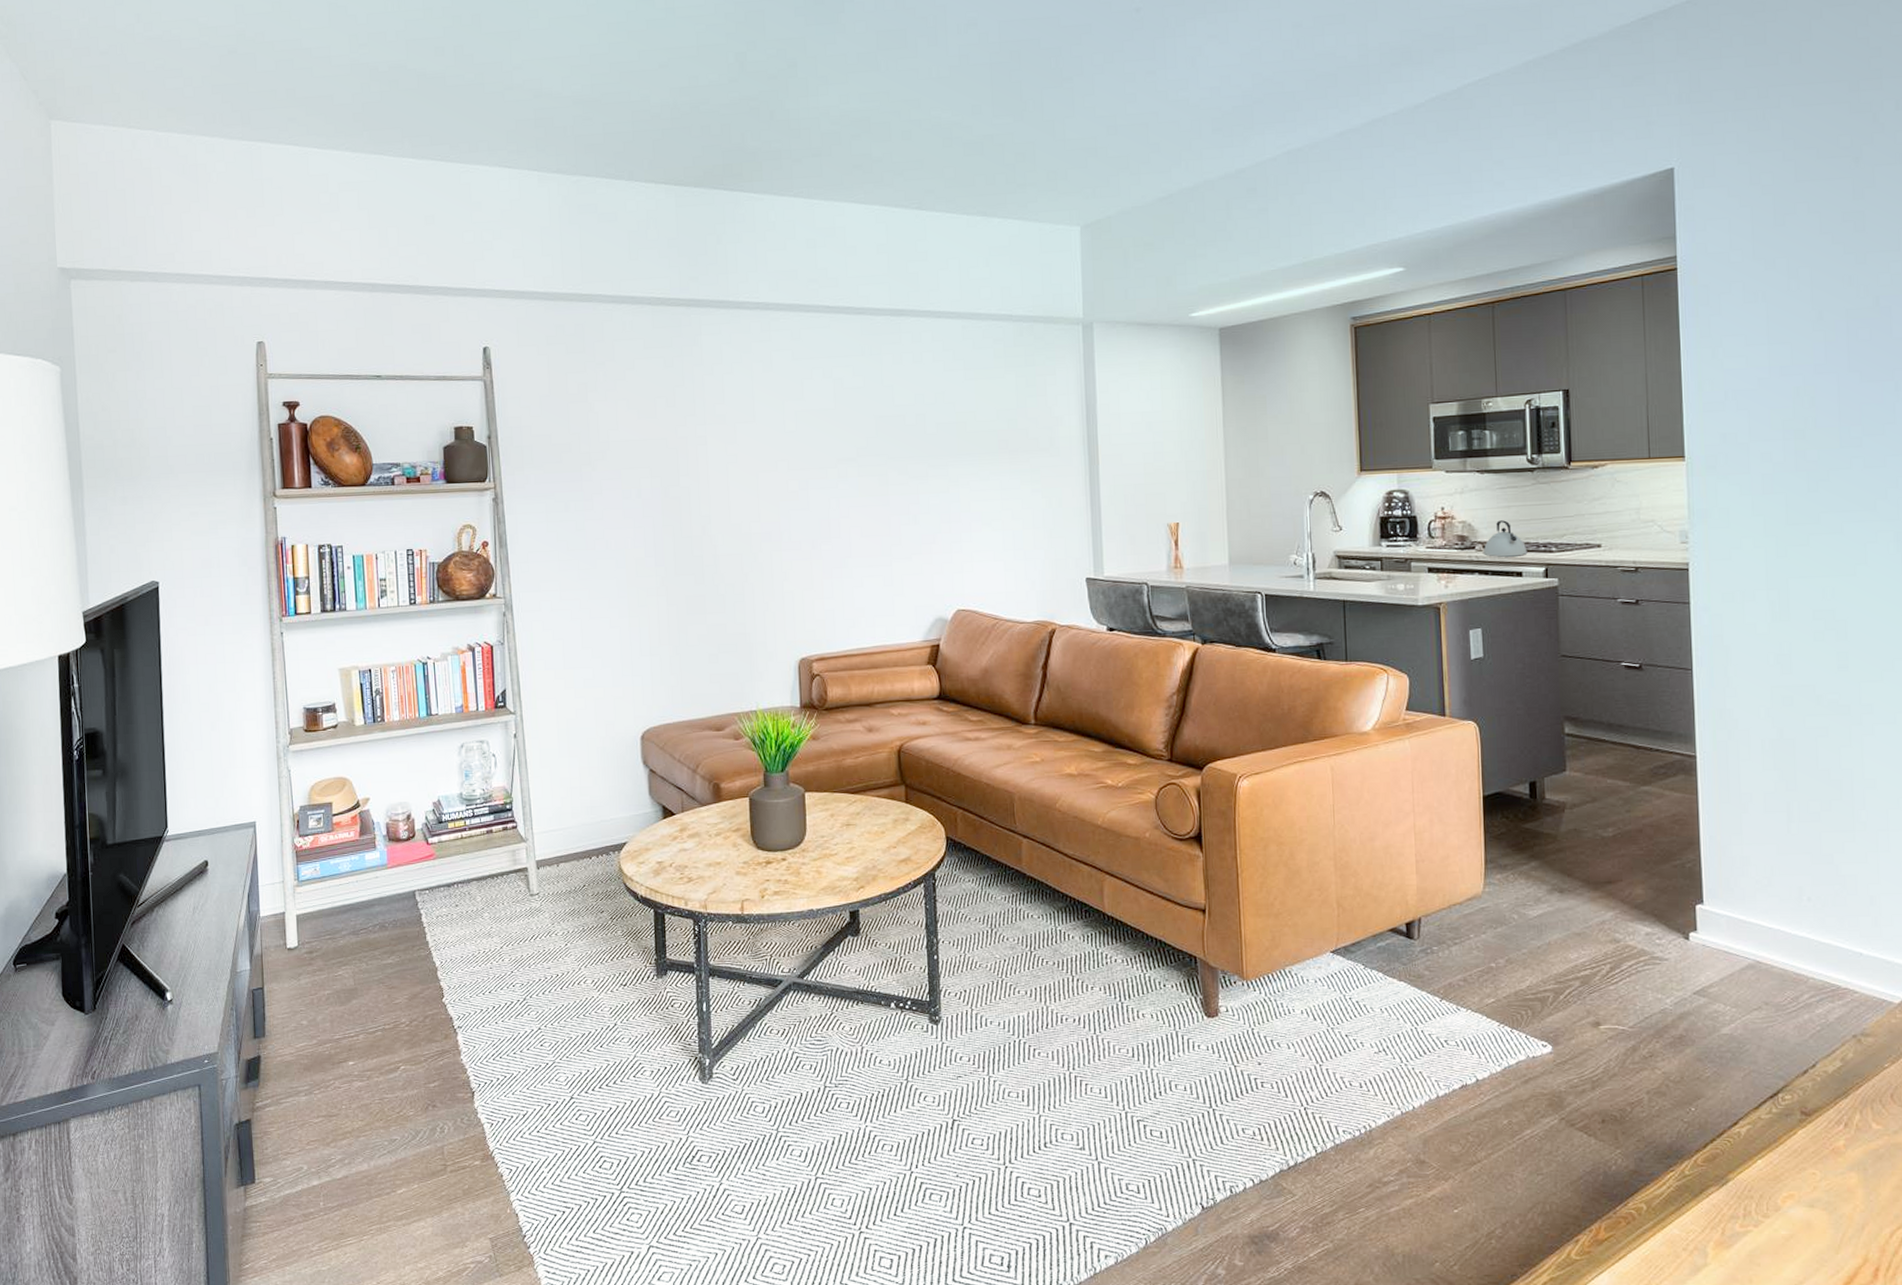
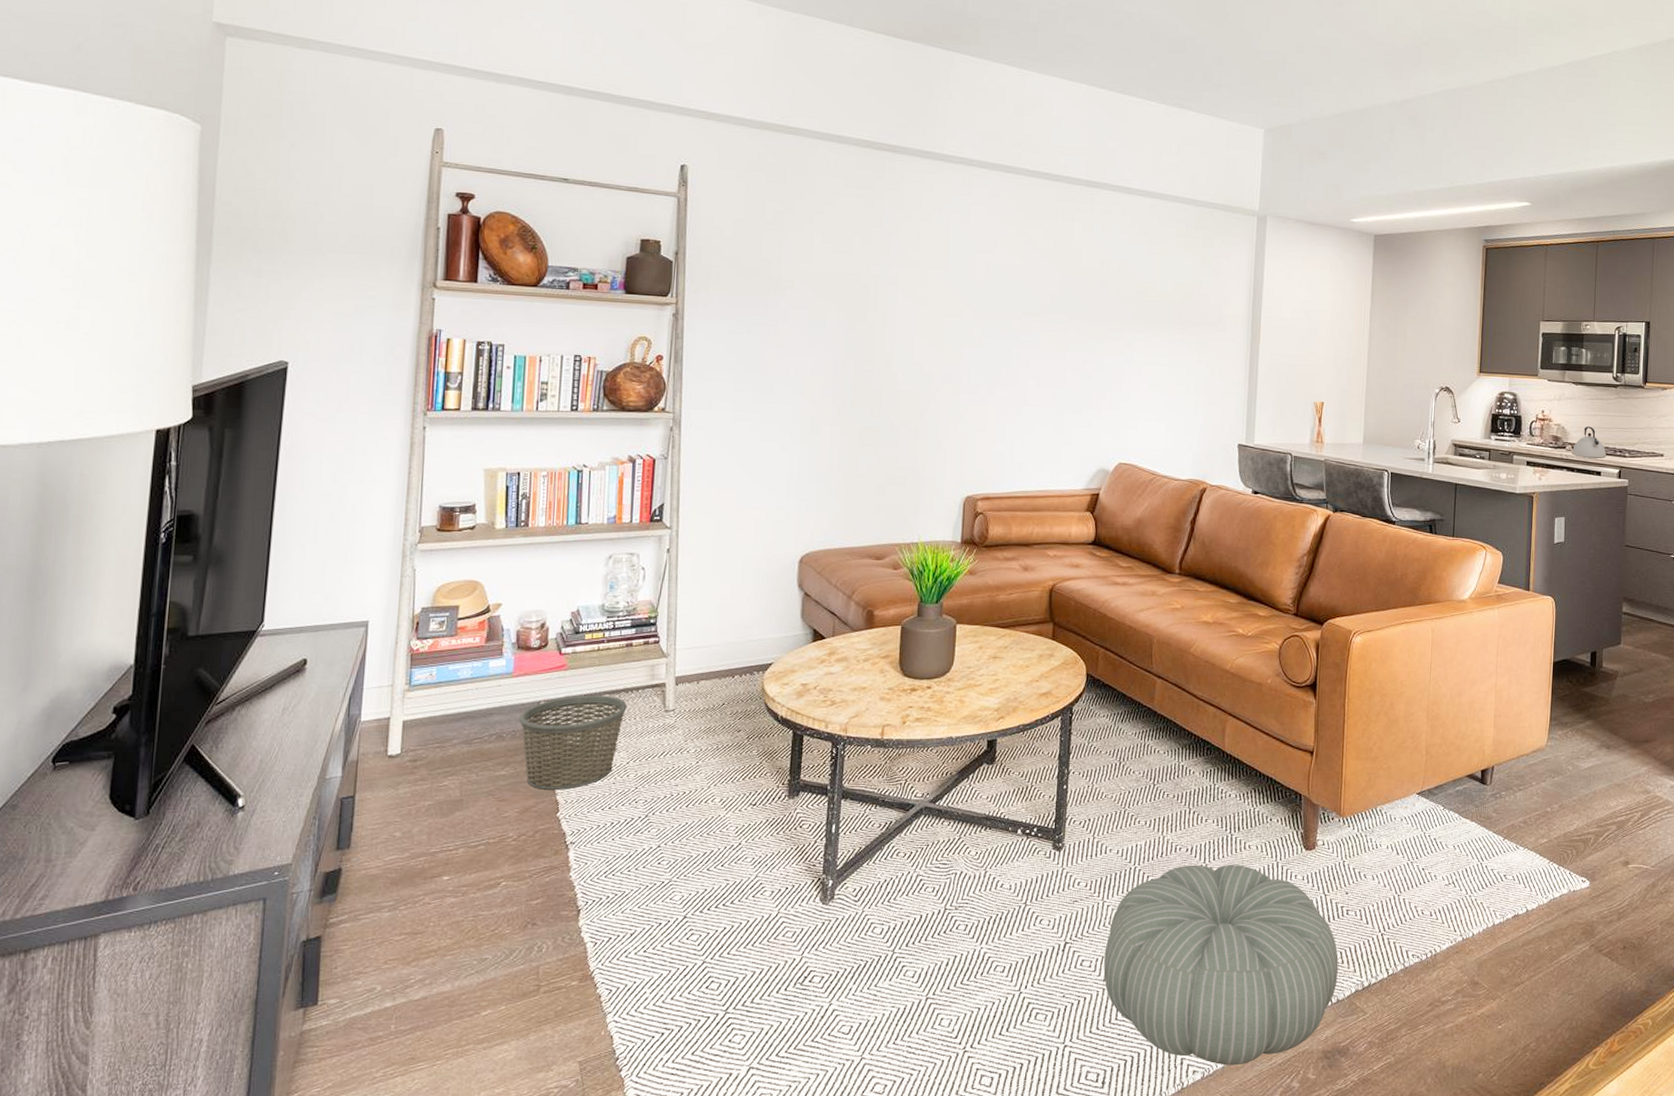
basket: none [397,882,495,976] -> present [519,695,627,790]
pouf: none [996,1035,1258,1250] -> present [1103,865,1339,1066]

